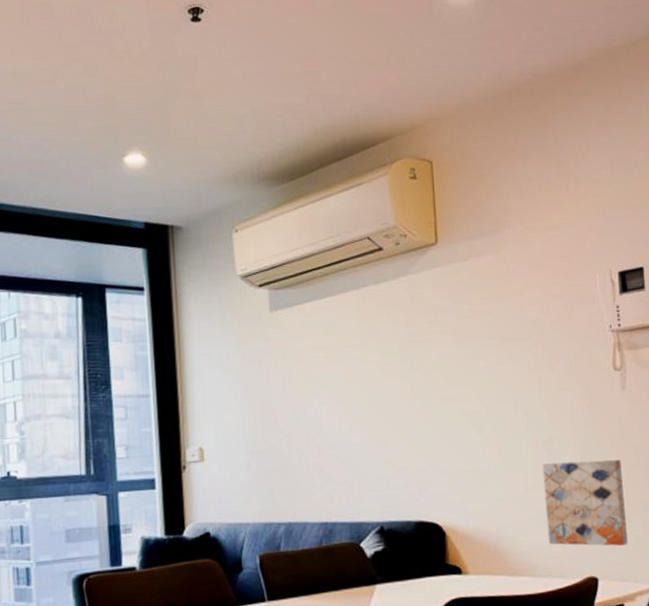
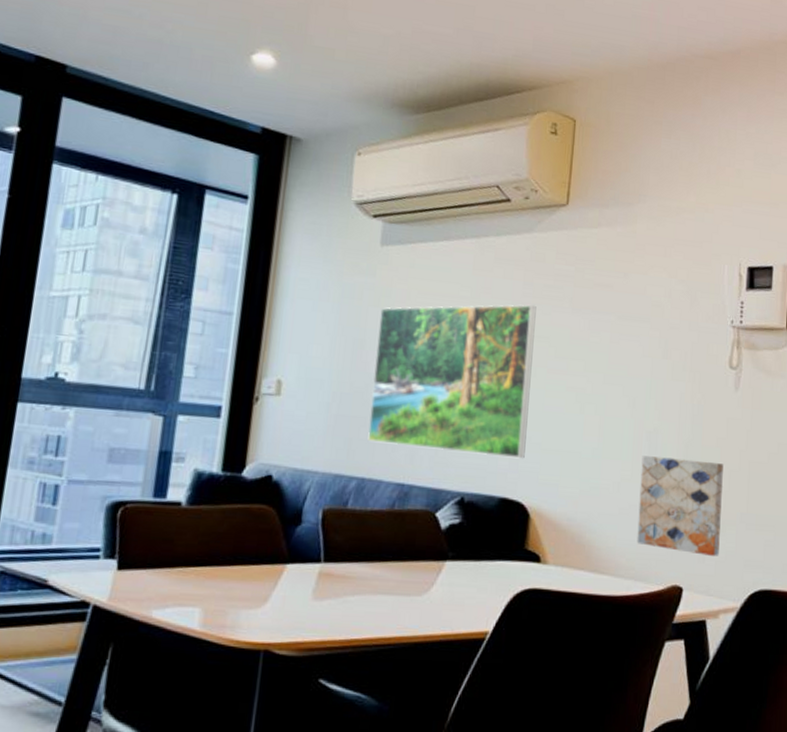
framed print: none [279,342,433,490] -> present [367,304,537,459]

